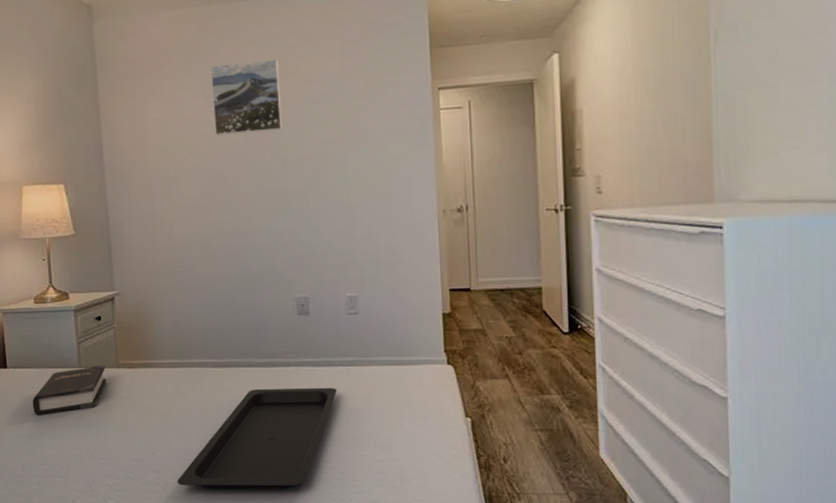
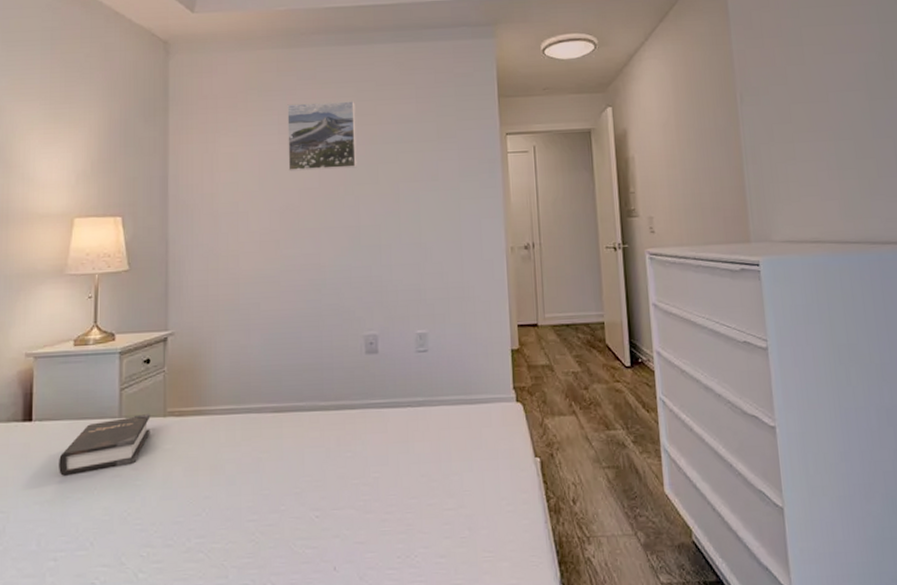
serving tray: present [177,387,337,489] -> none [223,430,405,553]

